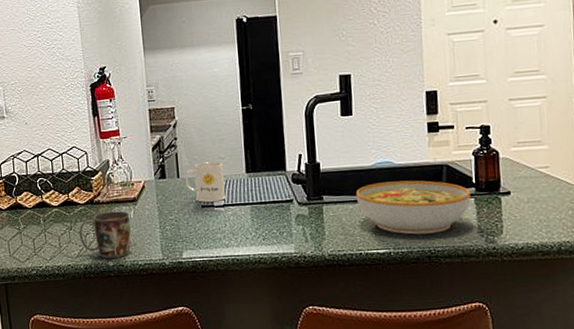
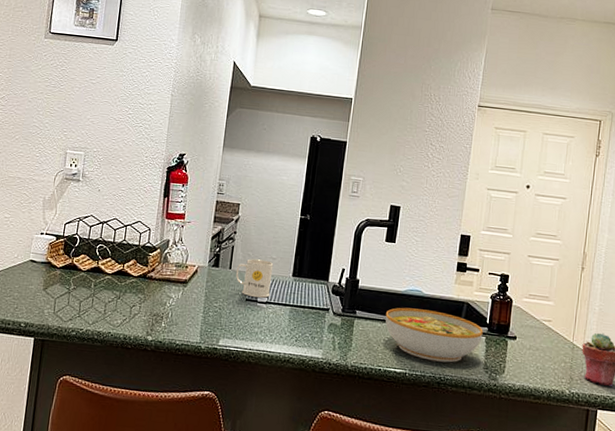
mug: present [79,211,131,259] -> none [125,288,178,334]

